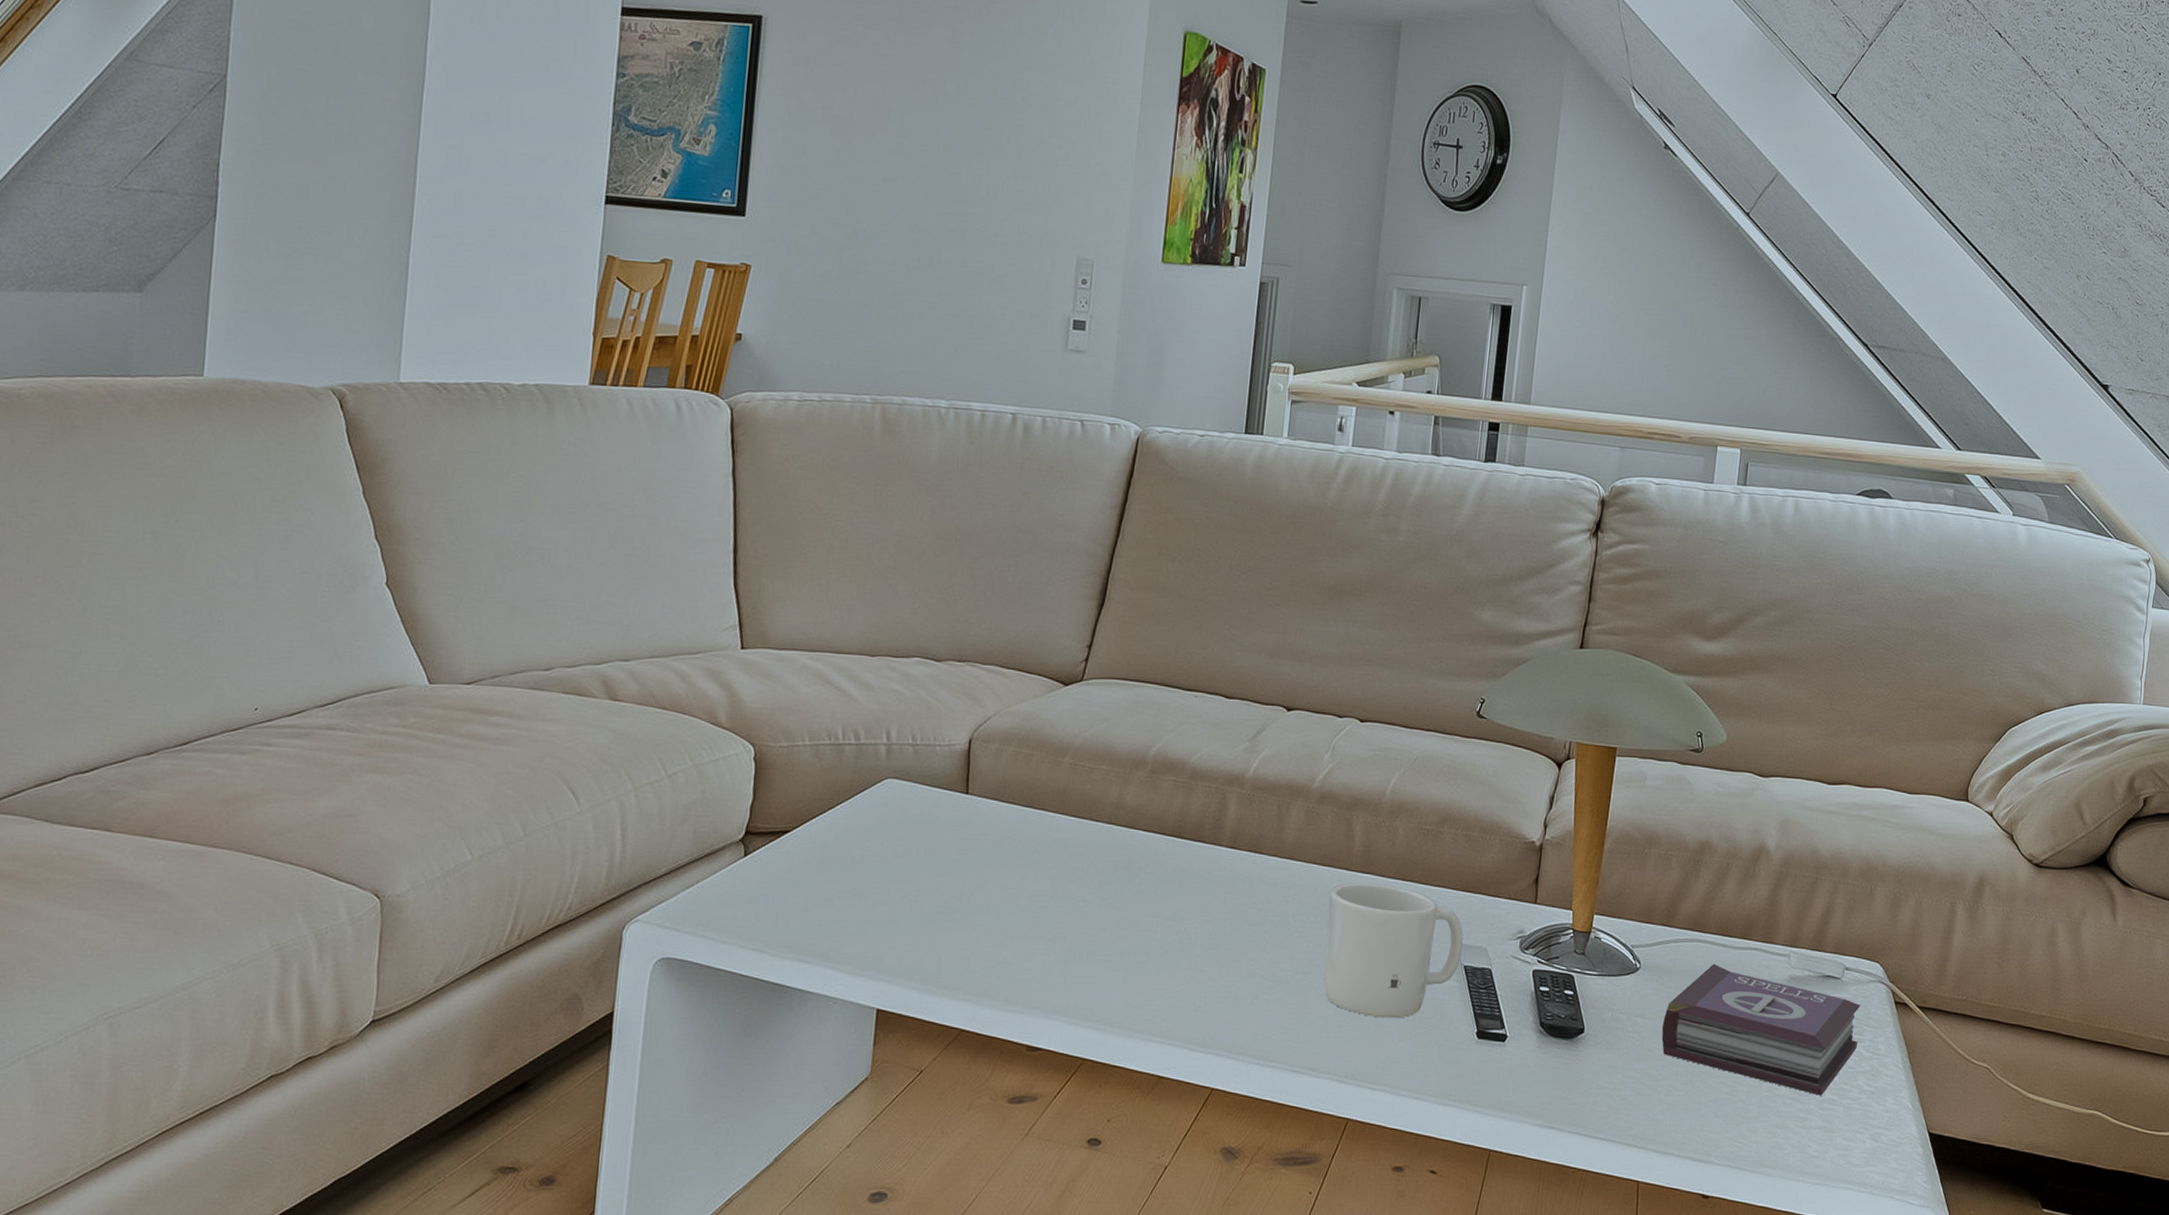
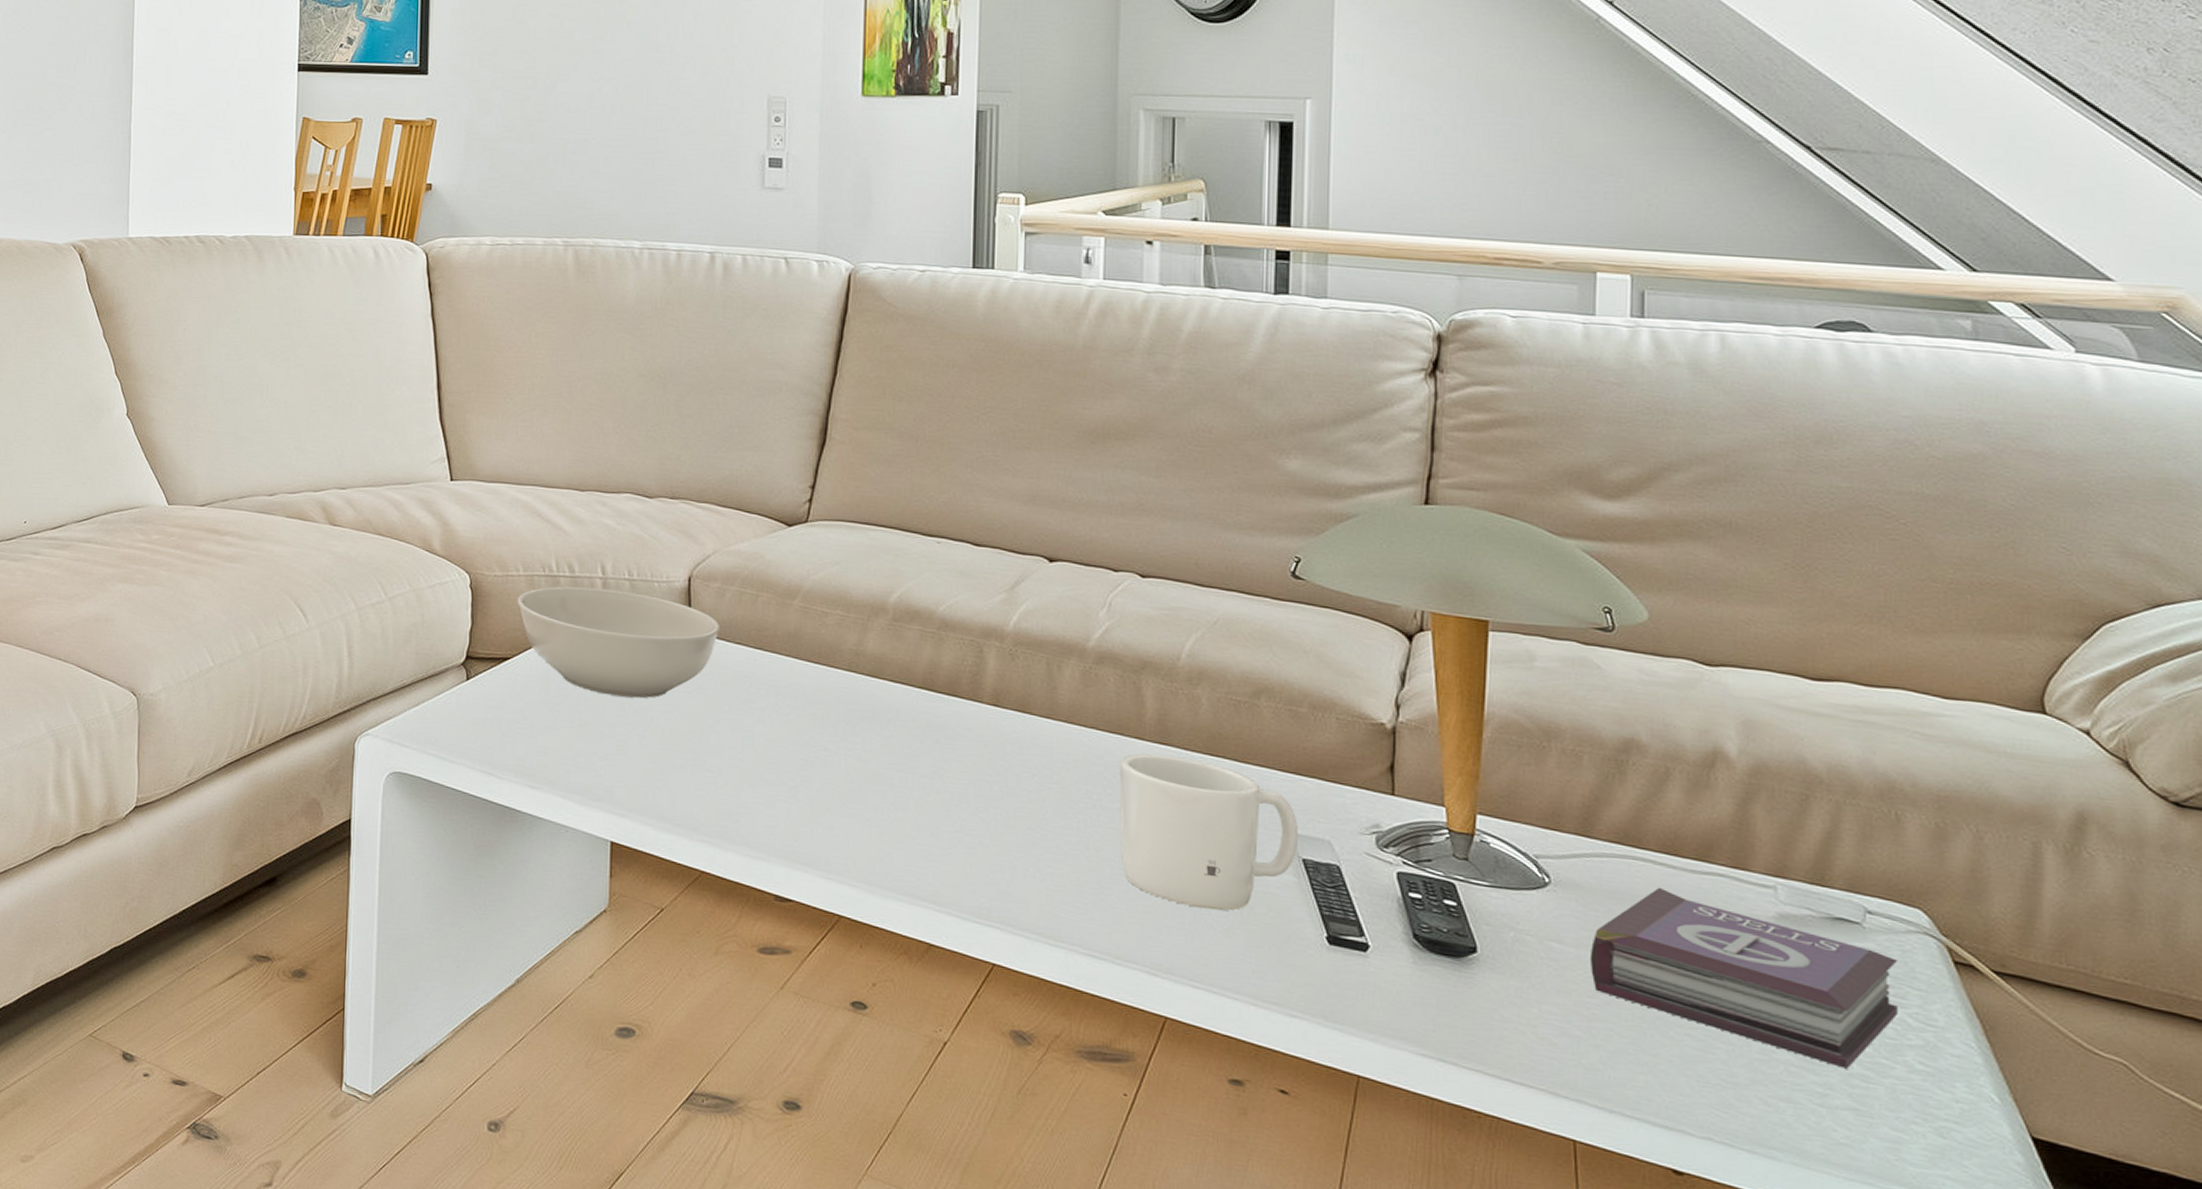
bowl: none [800,754,996,863] -> present [517,586,721,699]

